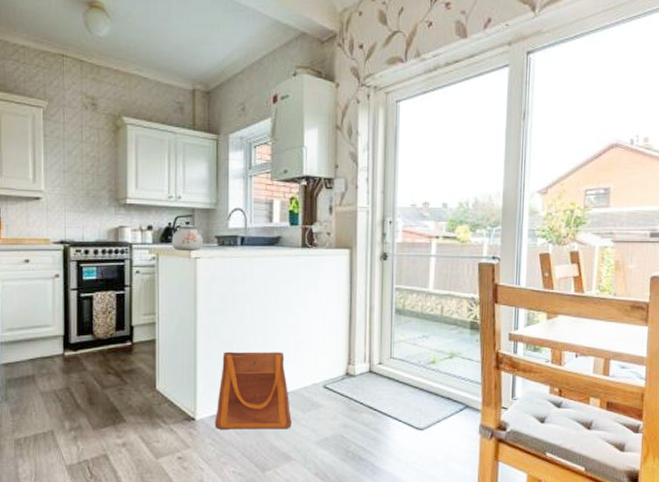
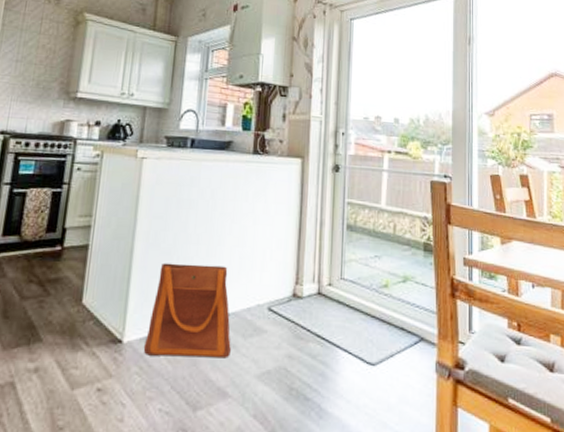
kettle: present [171,215,204,251] -> none [118,112,154,151]

